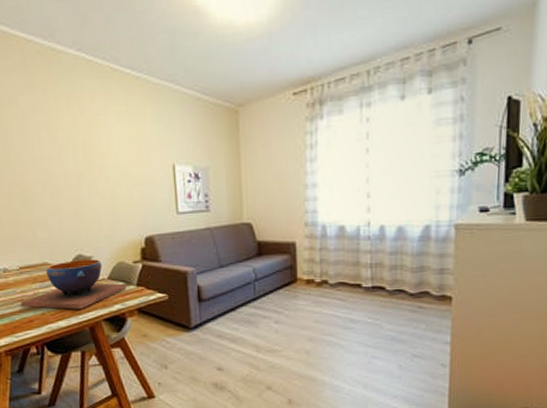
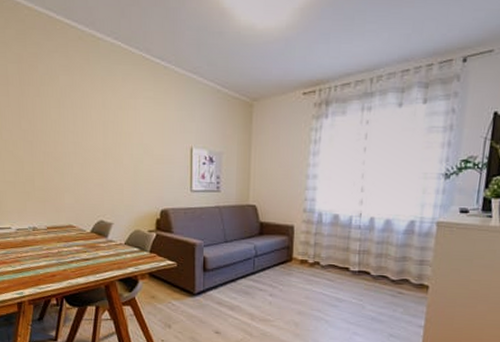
decorative bowl: present [21,259,127,309] -> none [46,225,141,269]

